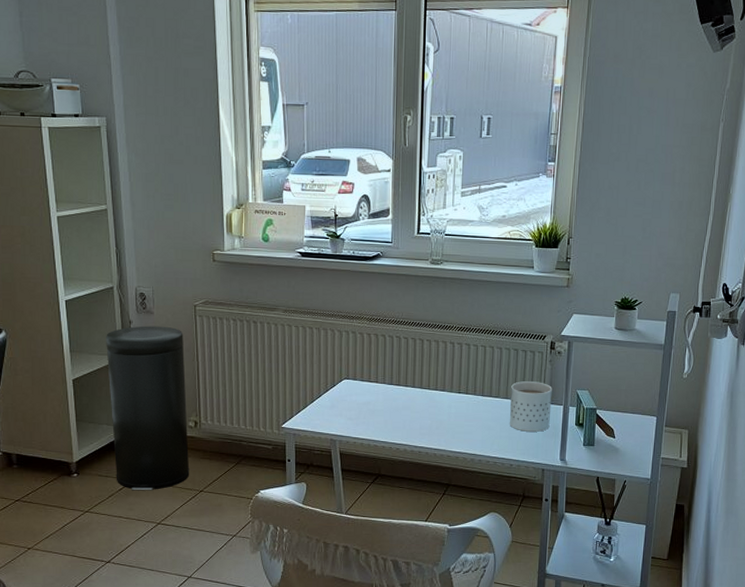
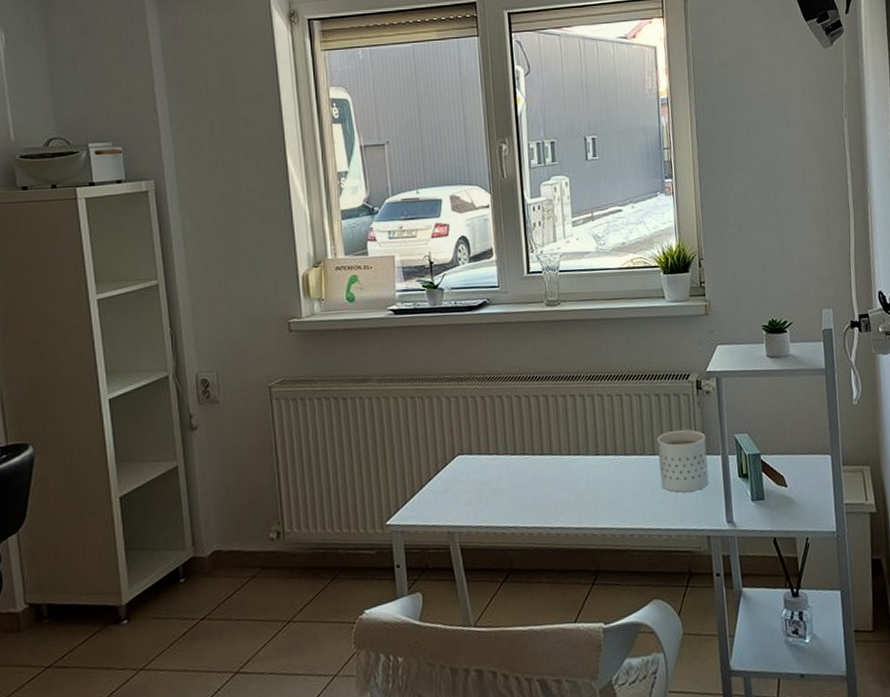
pedal bin: present [106,326,190,491] -> none [161,416,274,633]

